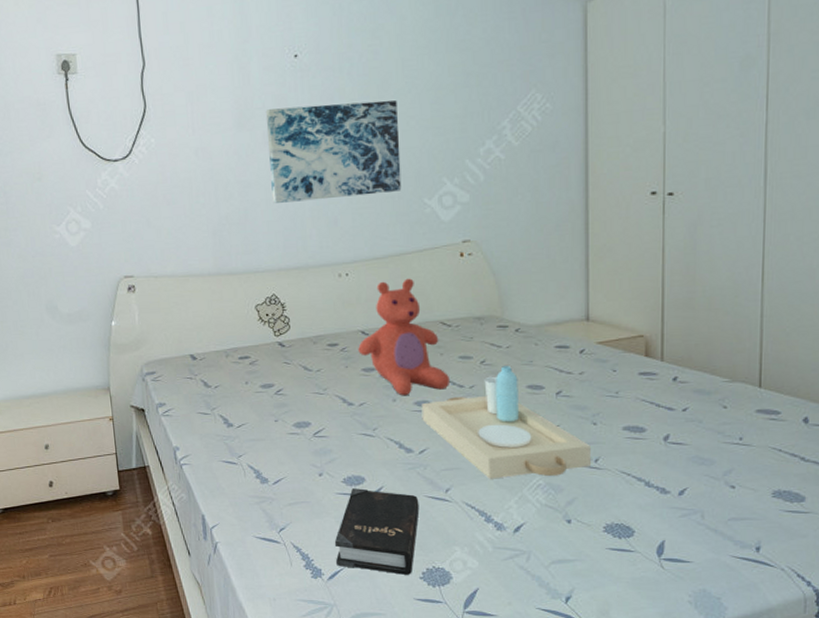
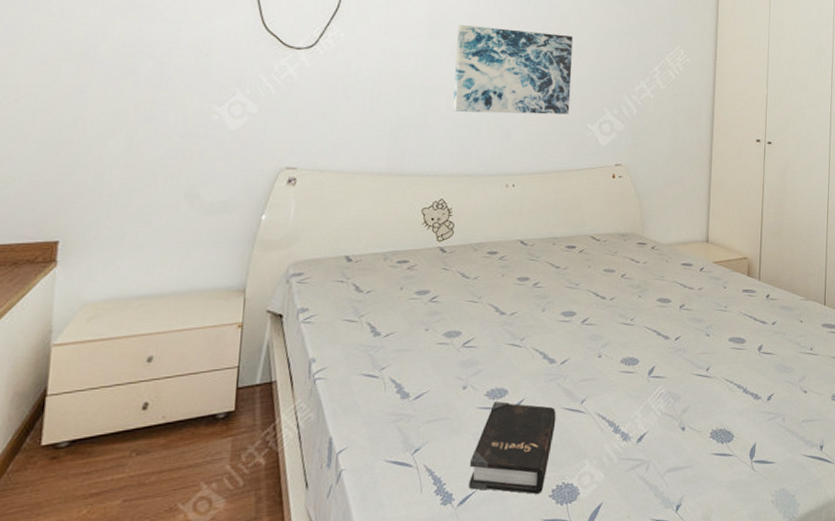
teddy bear: present [358,278,451,396] -> none [515,194,595,306]
serving tray: present [421,366,591,479] -> none [566,280,704,389]

